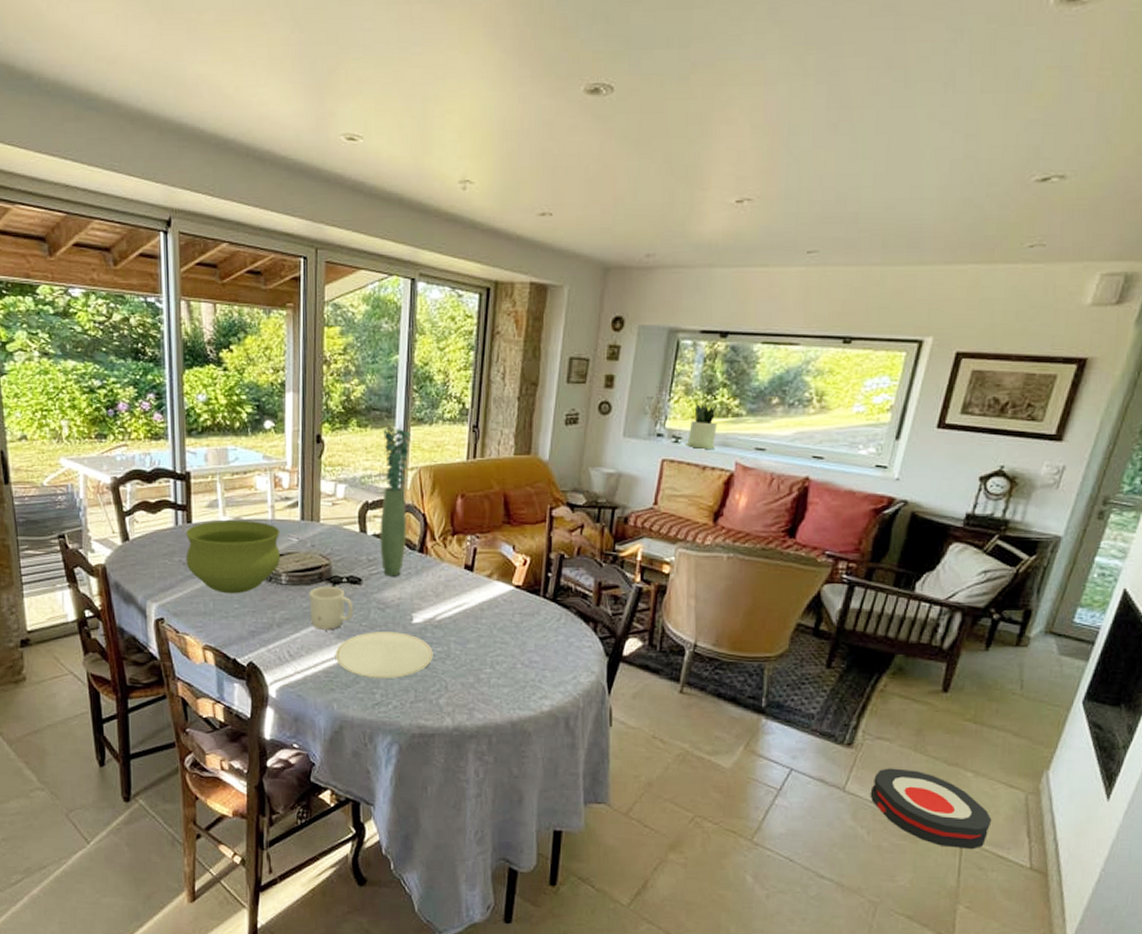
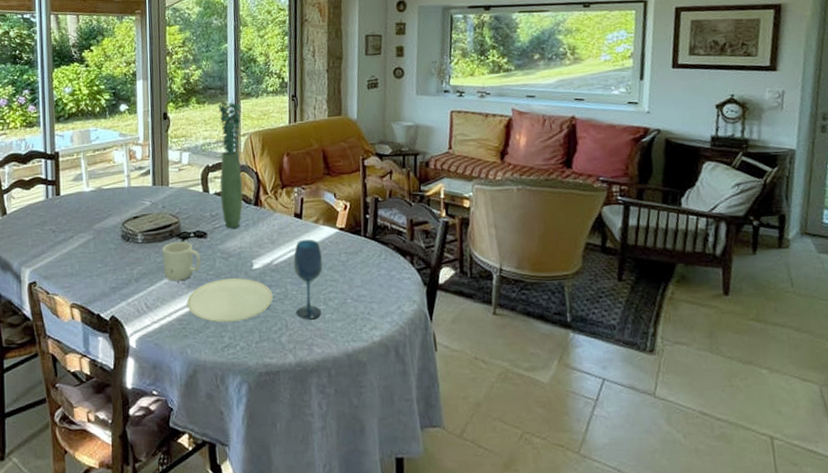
bowl: present [185,520,280,594] -> none [55,189,136,255]
wineglass: none [458,594,492,683] -> present [293,239,323,320]
planter: present [684,403,718,450] -> none [467,63,495,101]
robot vacuum: present [870,768,992,850] -> none [678,370,795,446]

